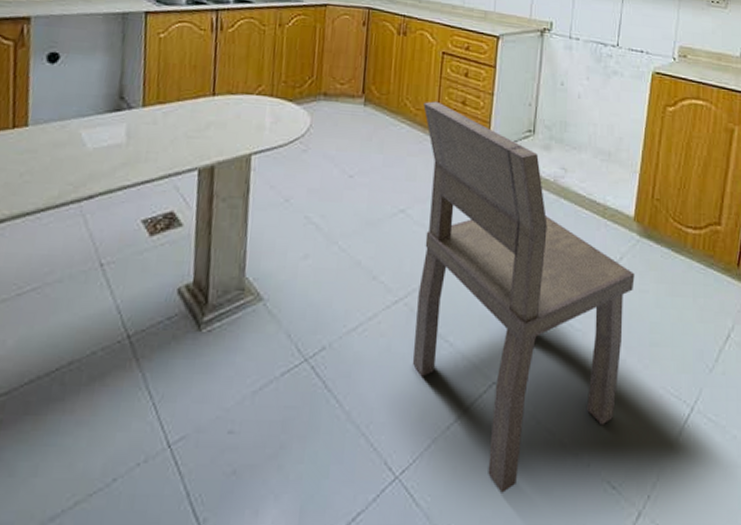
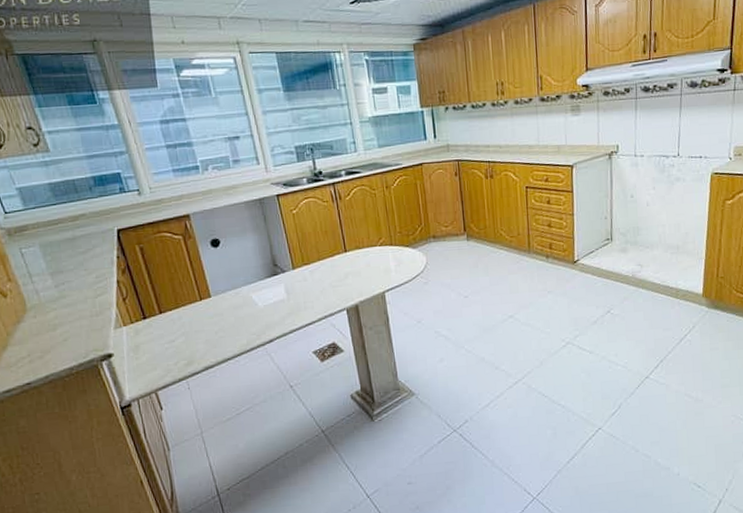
dining chair: present [412,101,635,493] -> none [516,228,706,499]

